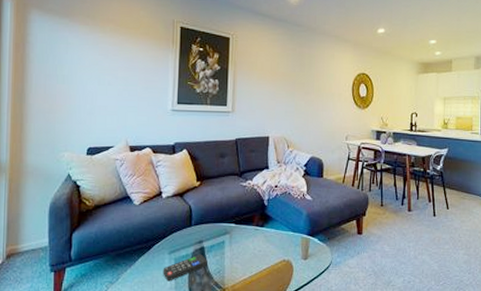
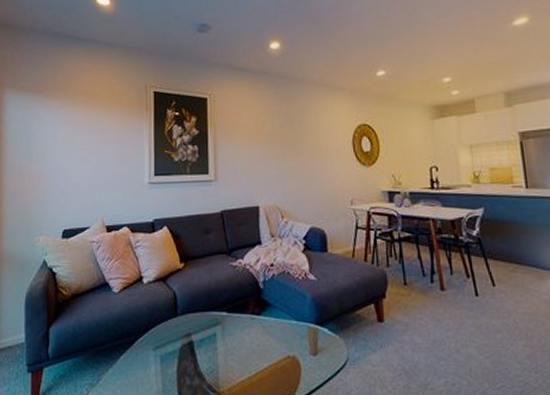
remote control: present [163,255,208,281] -> none [148,351,198,384]

